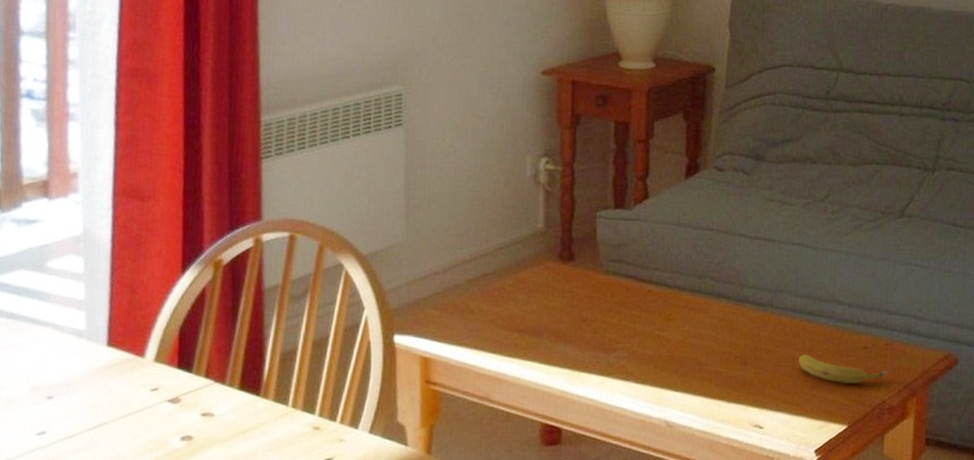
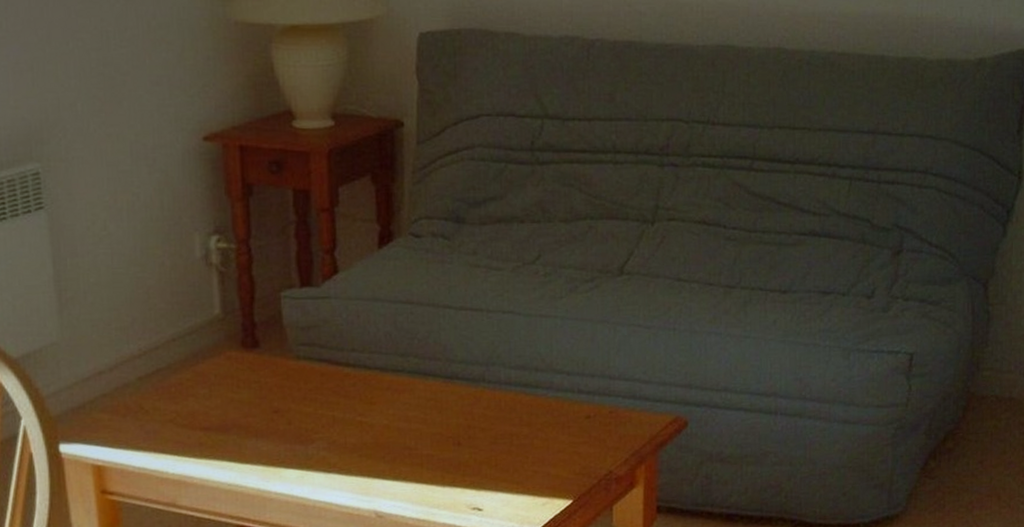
banana: present [798,354,888,383] -> none [516,429,614,456]

